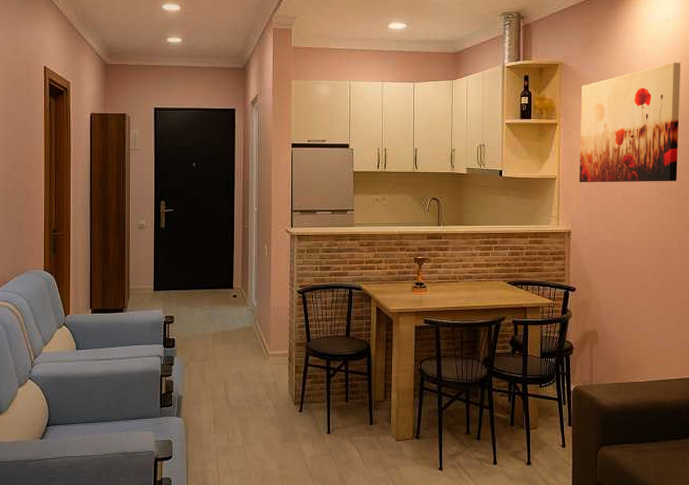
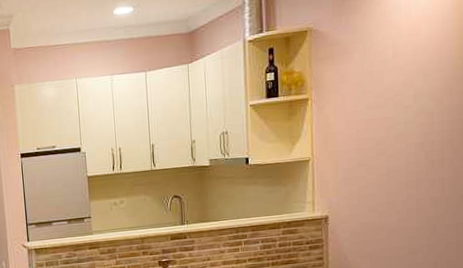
wall art: present [579,62,681,183] -> none [335,10,453,162]

